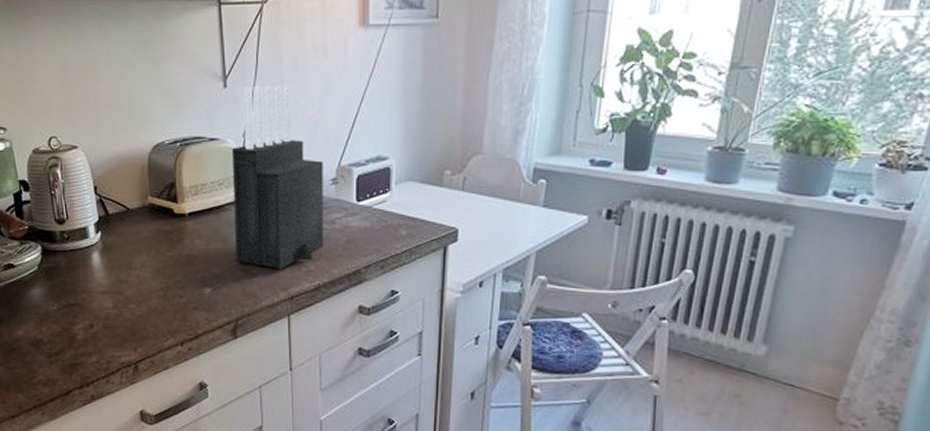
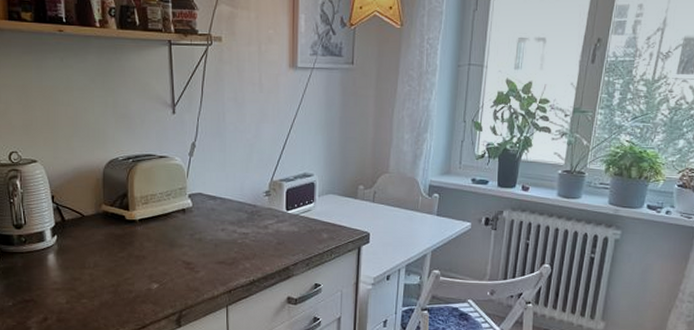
knife block: present [232,85,323,270] -> none [179,113,258,267]

